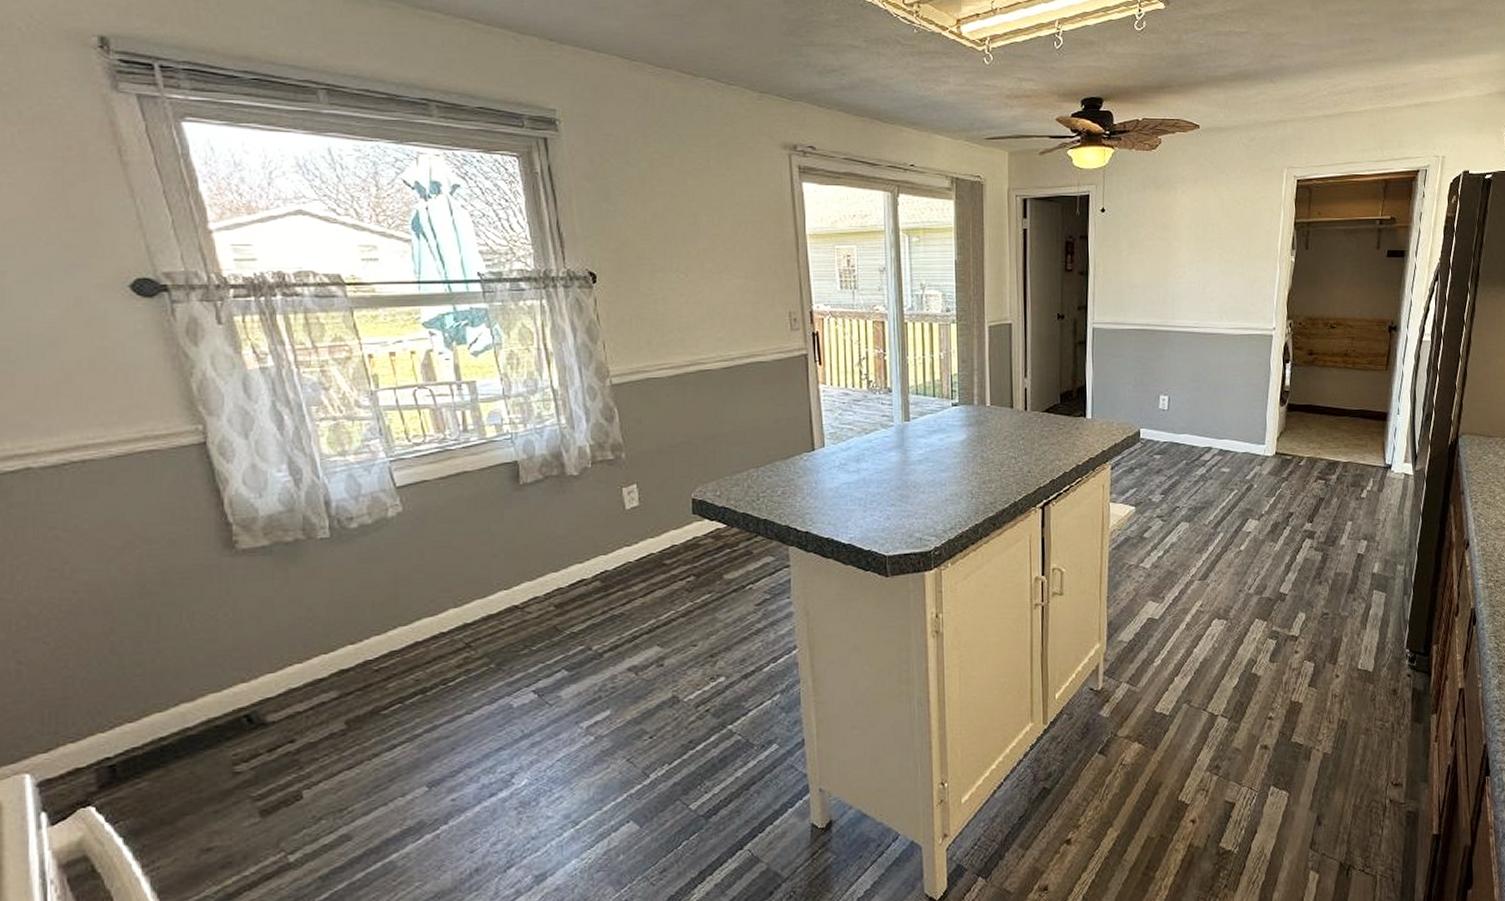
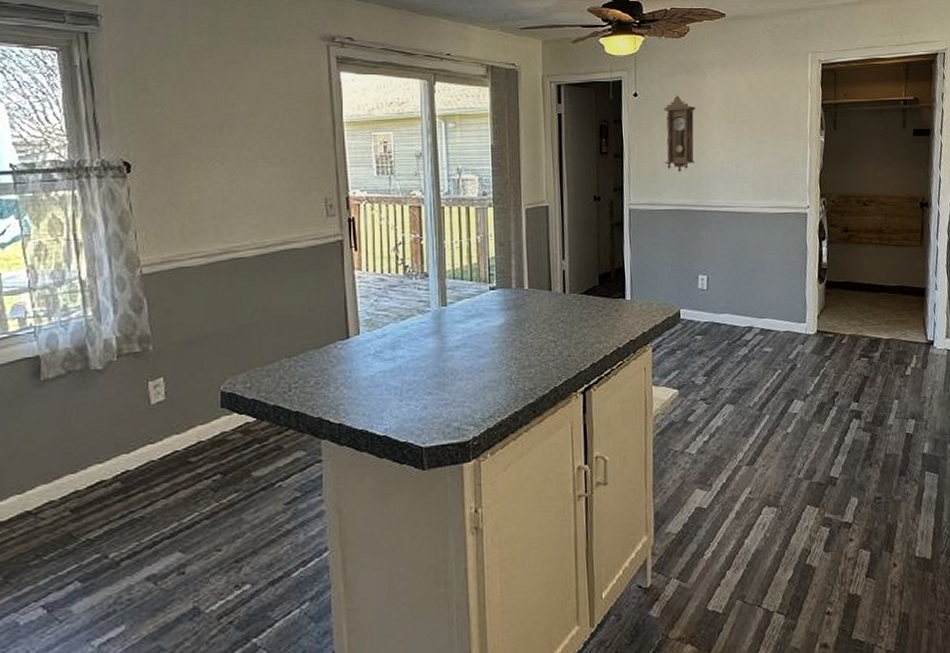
pendulum clock: none [1130,211,1164,292] -> present [663,95,696,173]

